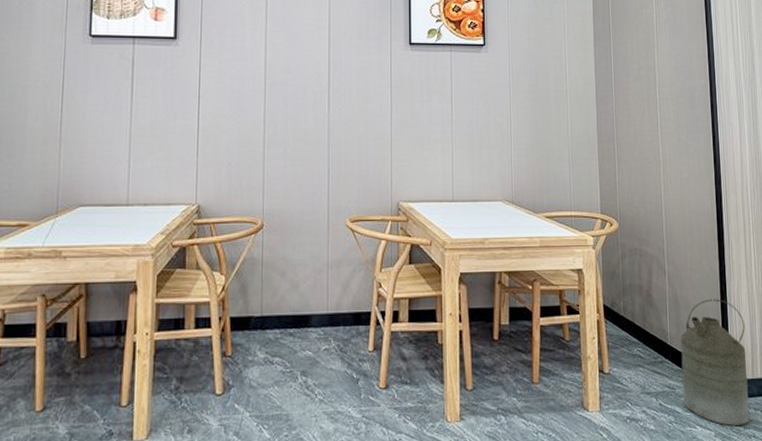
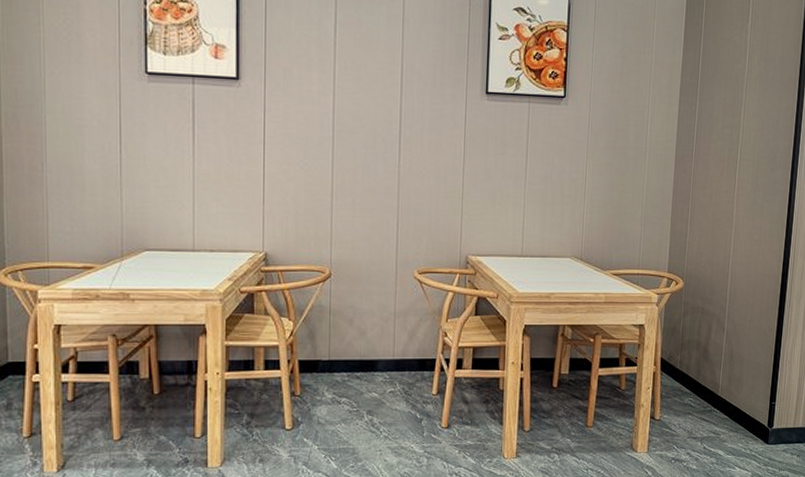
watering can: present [680,299,750,427] -> none [726,355,794,468]

